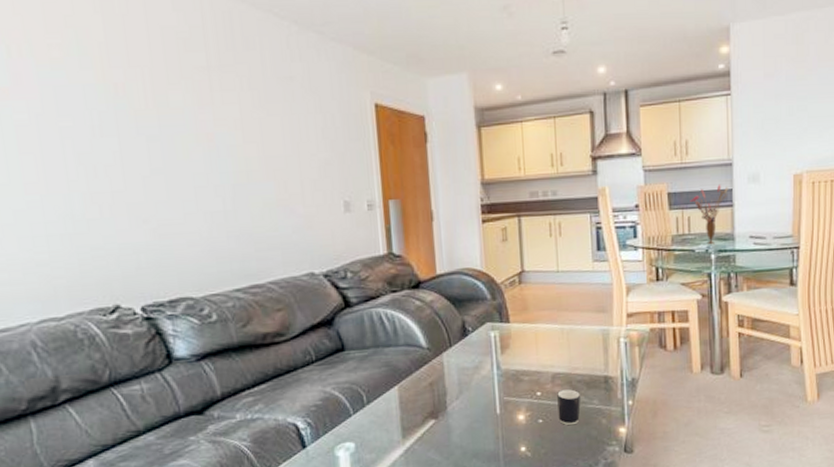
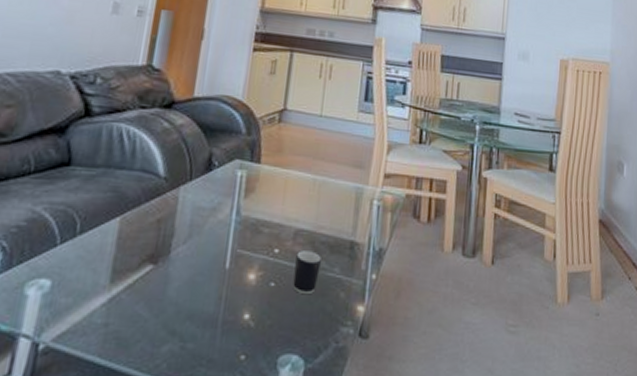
bouquet: present [690,184,728,245] -> none [462,55,499,116]

